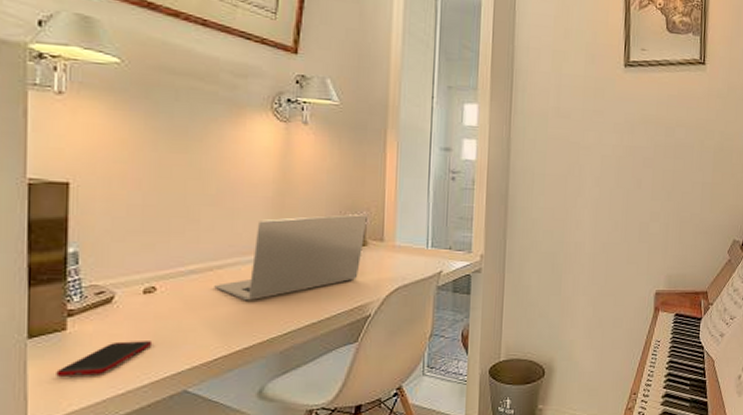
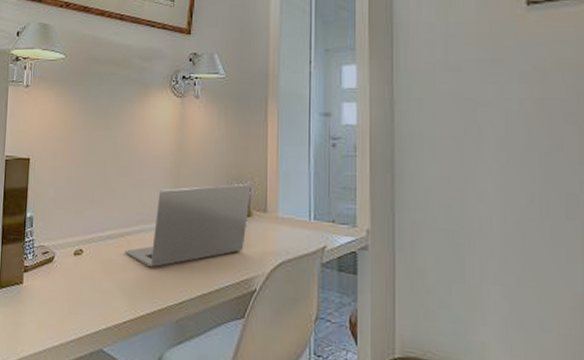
cell phone: present [56,341,153,377] -> none [15,297,79,326]

